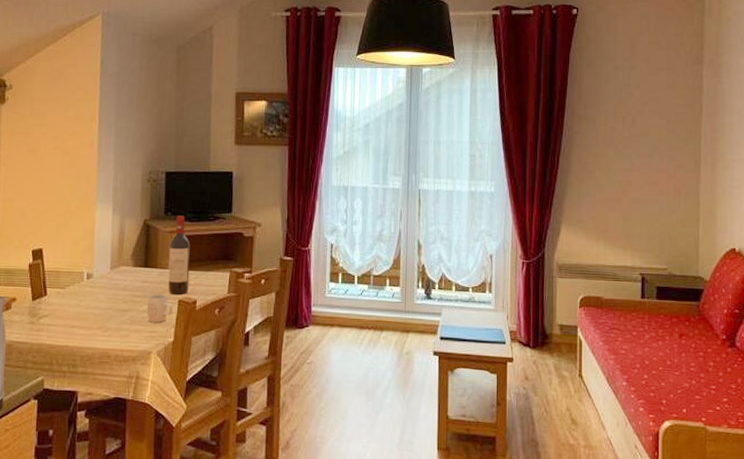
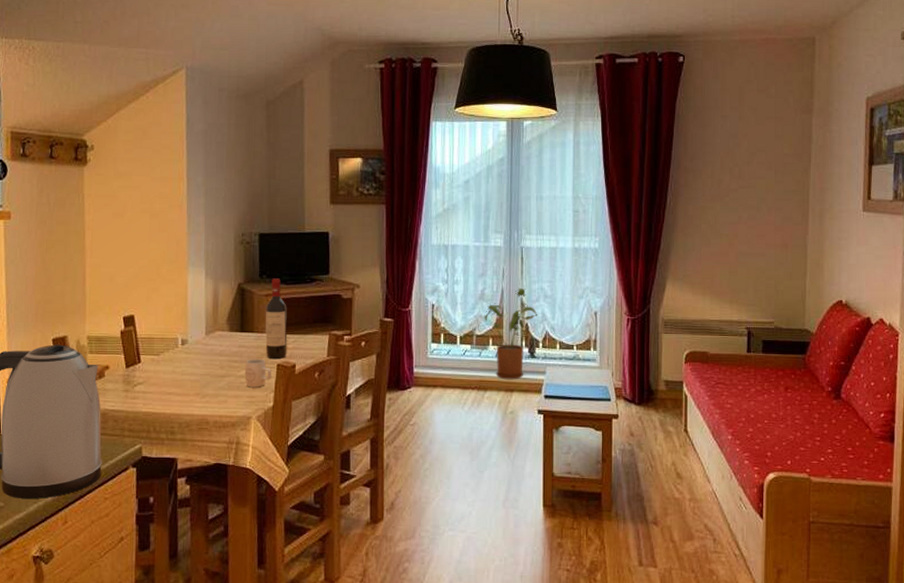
house plant: none [381,229,434,321] -> present [484,287,538,380]

